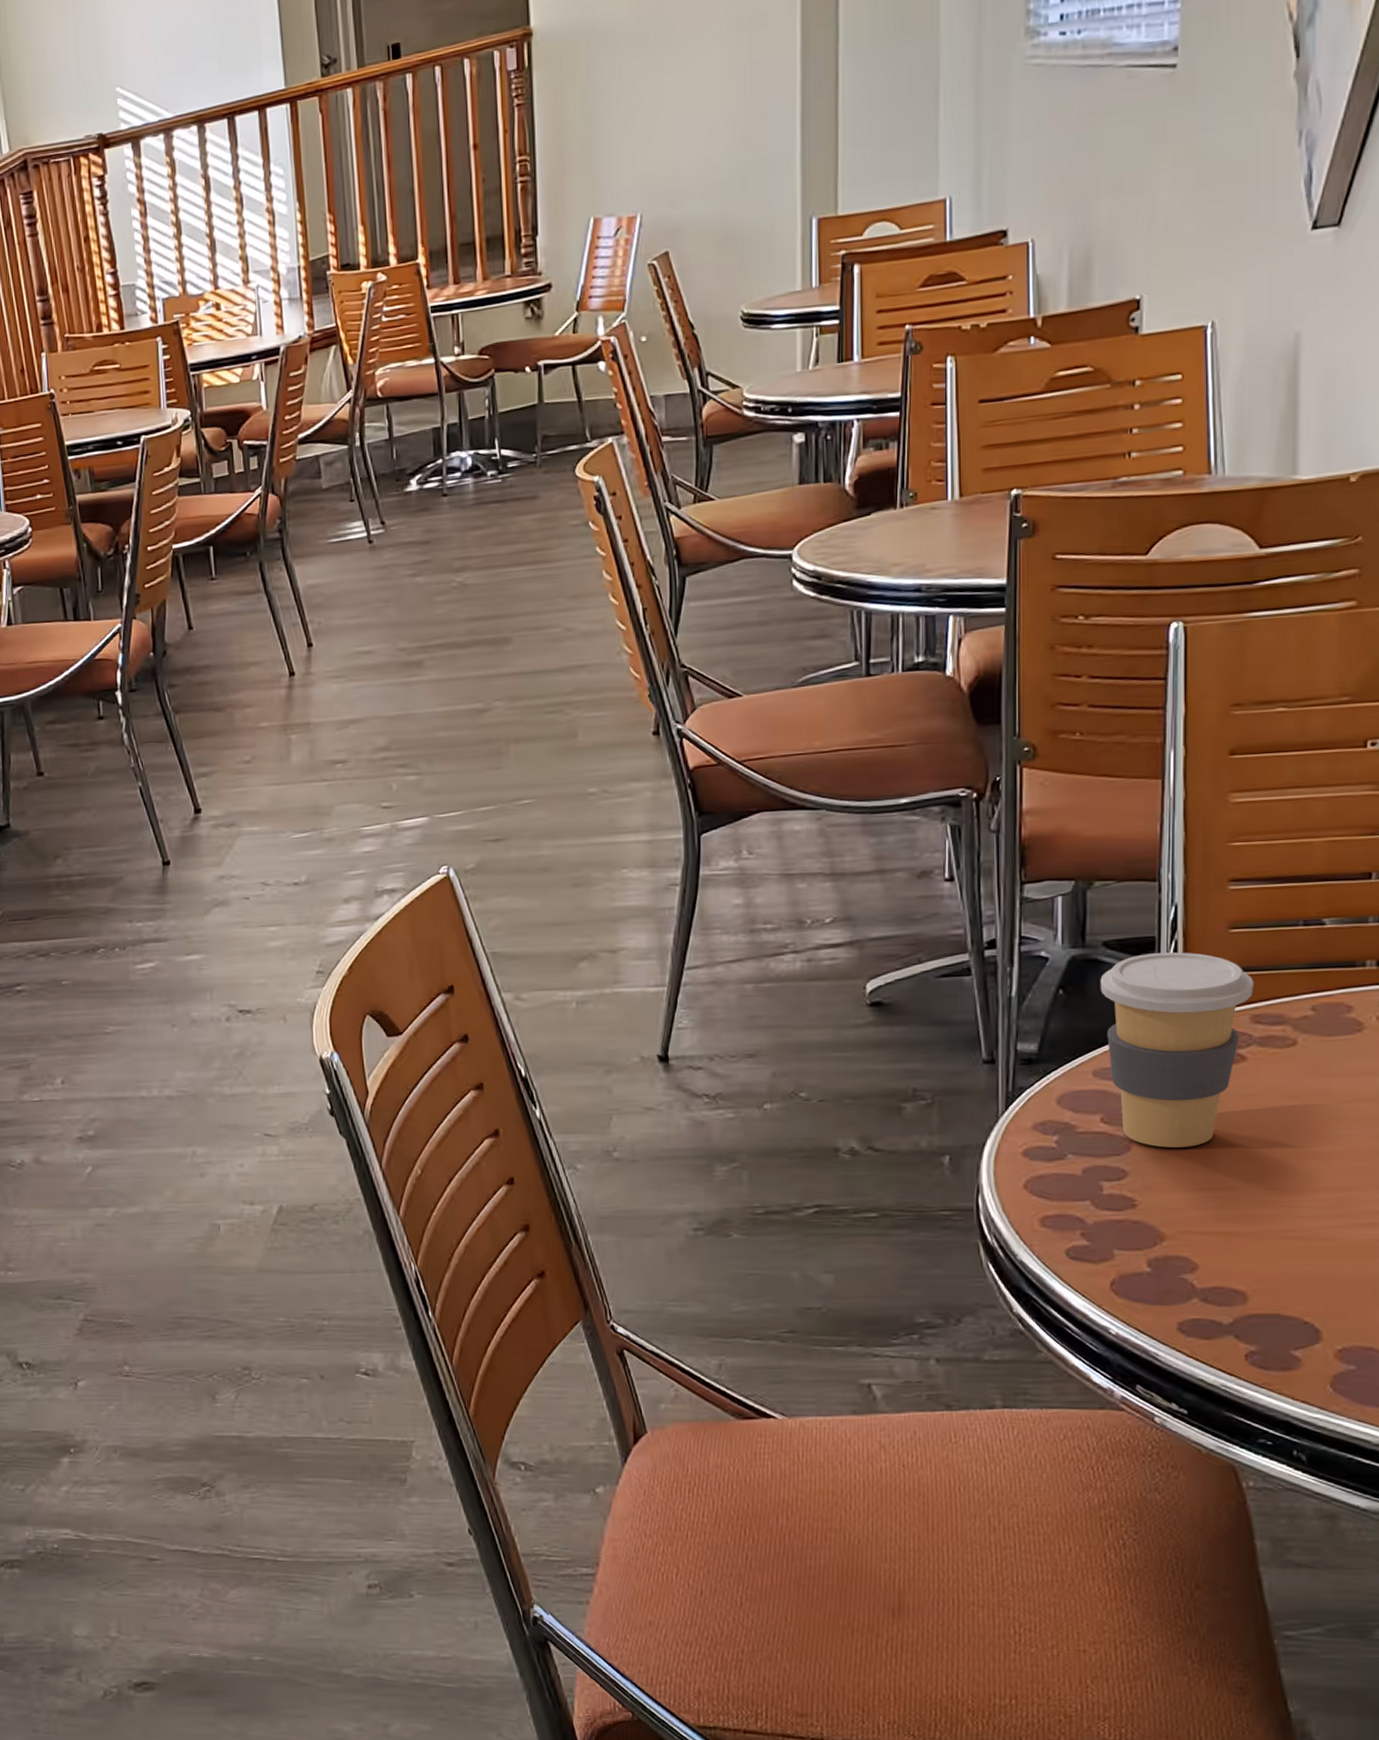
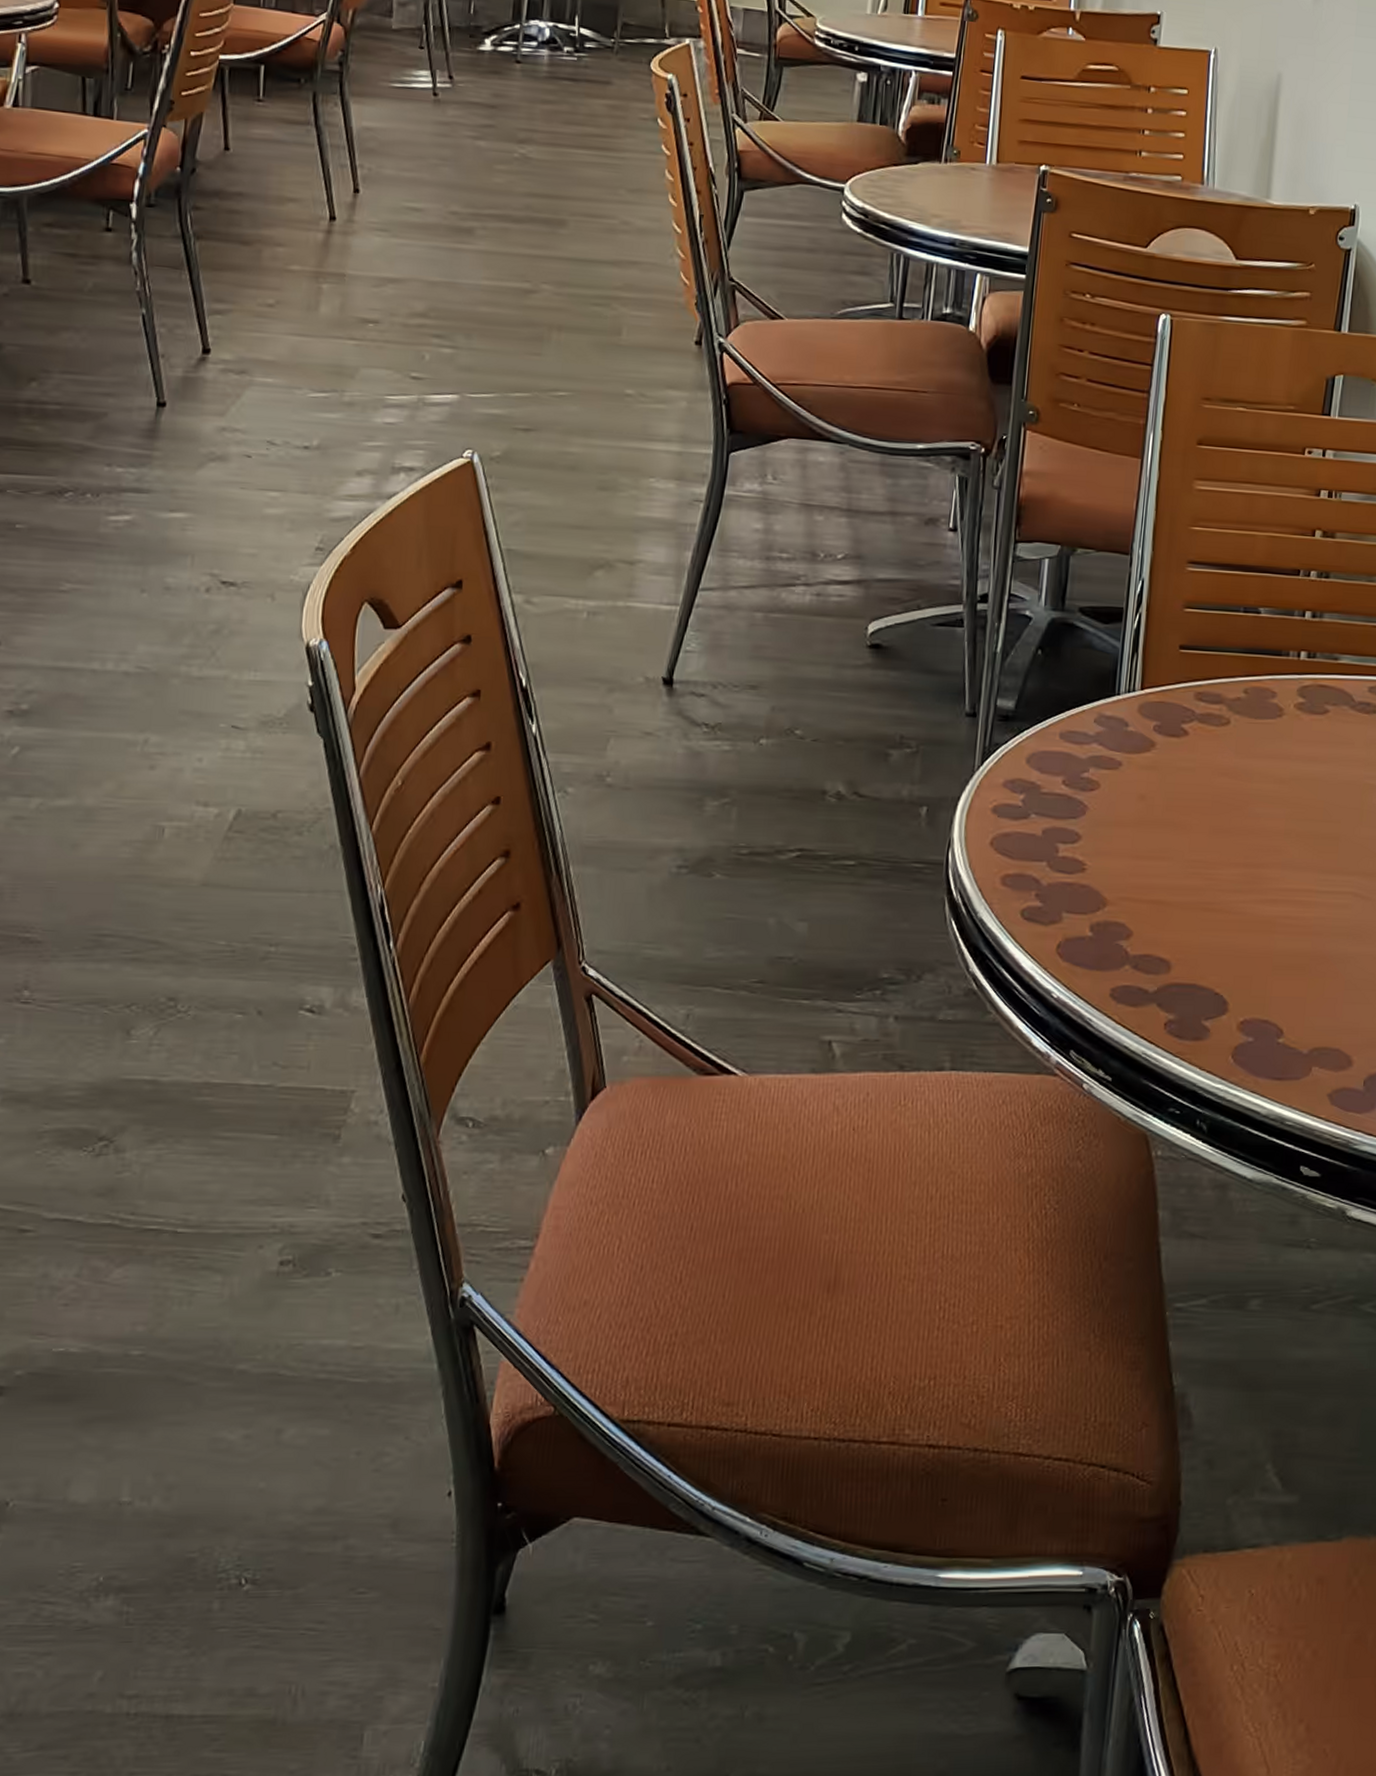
coffee cup: present [1100,952,1254,1148] -> none [1073,623,1200,815]

